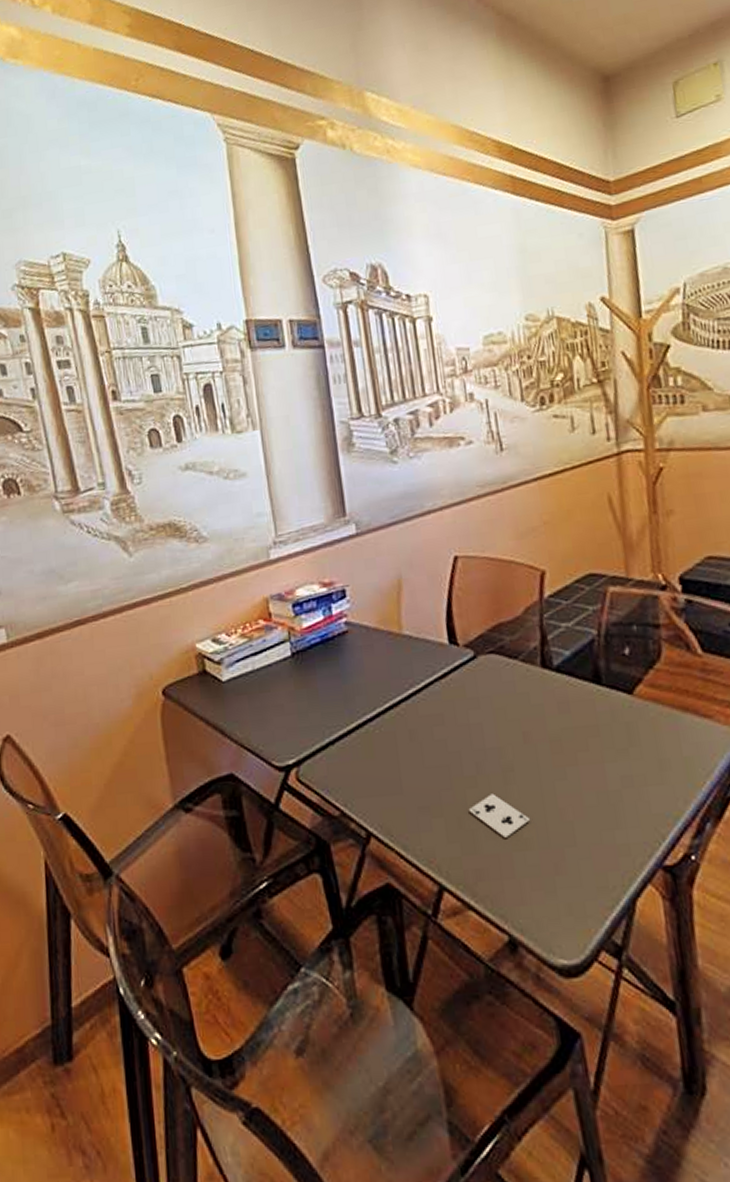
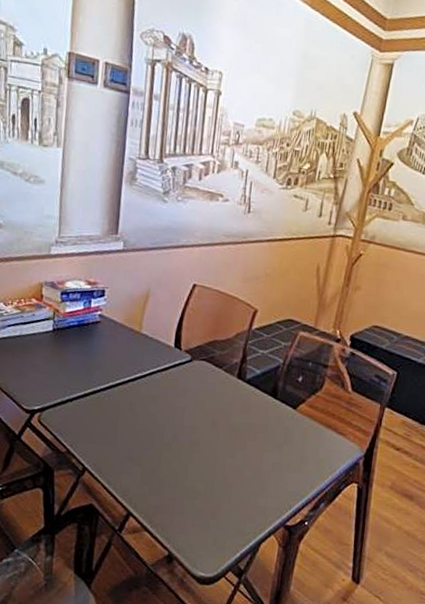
playing card: present [468,793,531,838] -> none [160,457,203,488]

